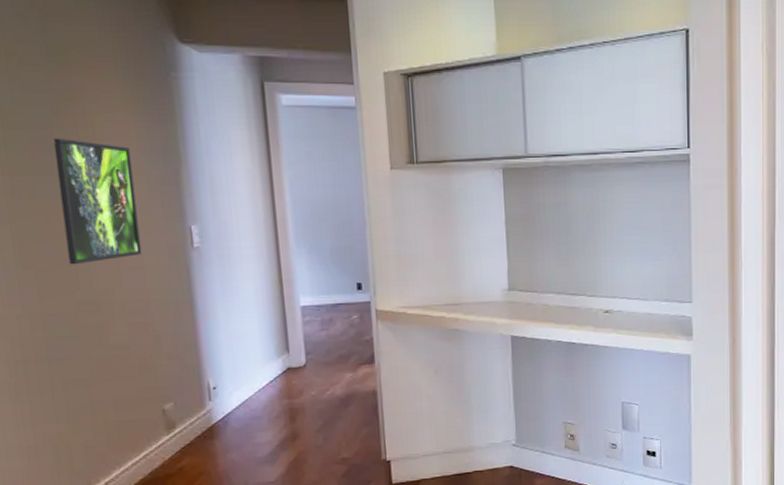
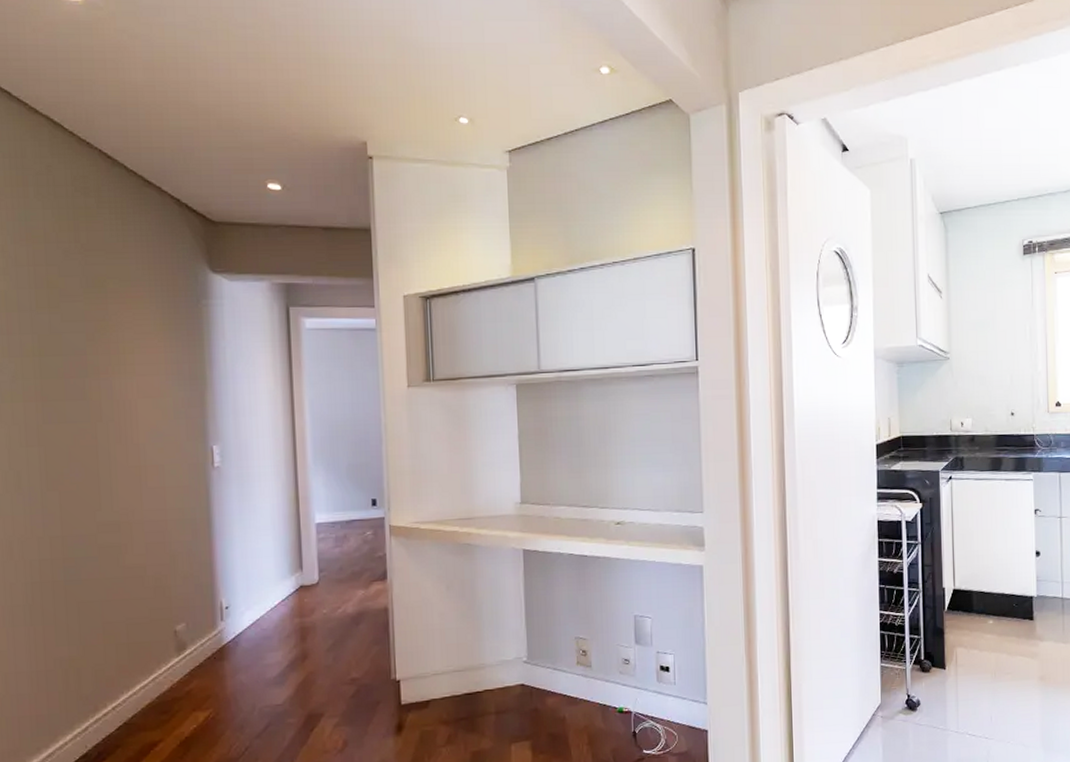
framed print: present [53,138,142,265] -> none [86,364,163,487]

